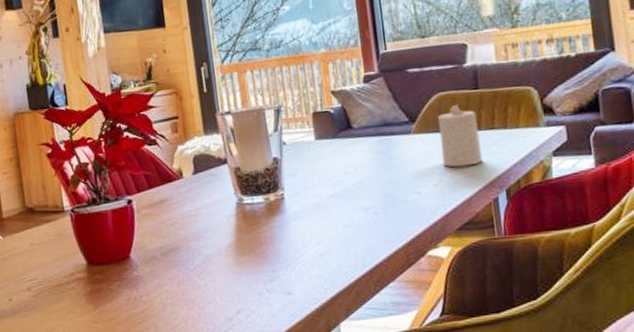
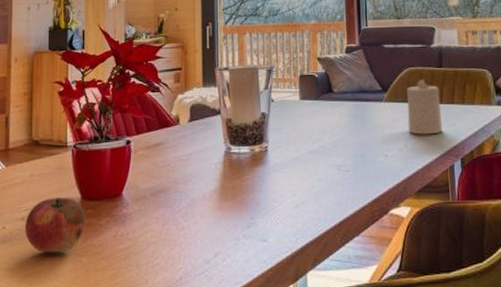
fruit: none [32,264,96,322] -> present [25,198,86,252]

